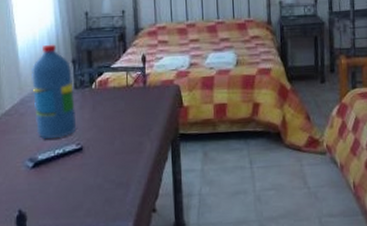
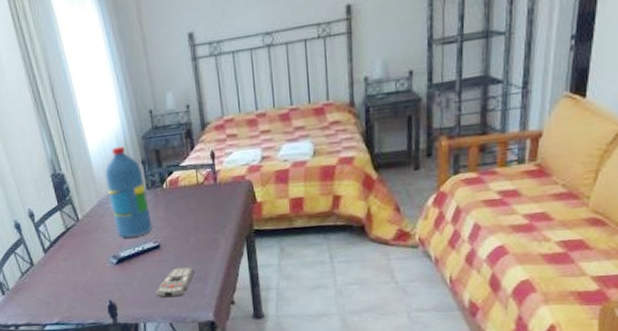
remote control: none [72,171,117,206] -> present [155,266,194,298]

